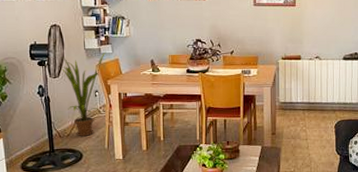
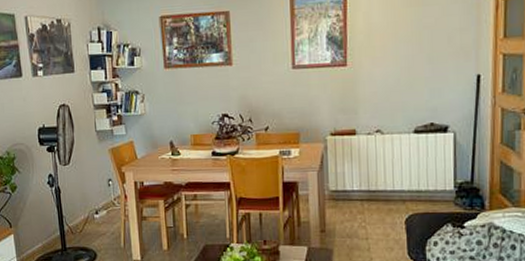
house plant: present [61,51,106,136] -> none [71,133,120,232]

